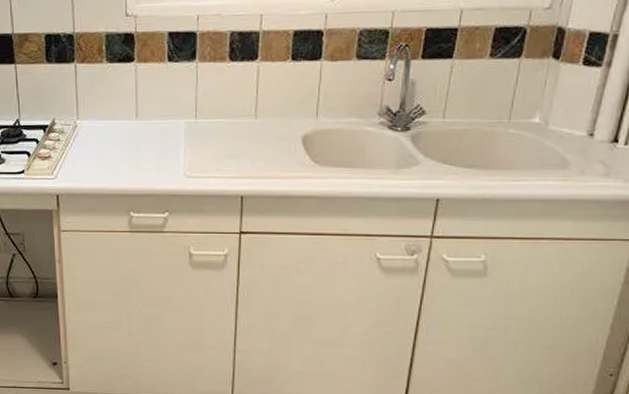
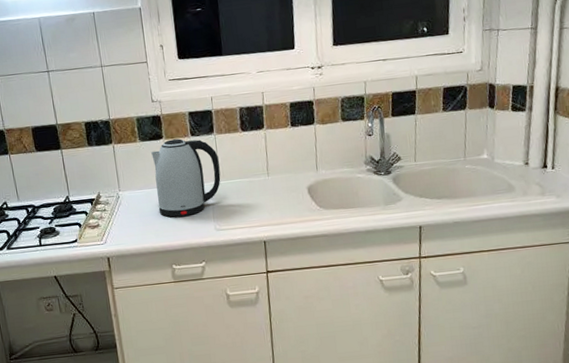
kettle: none [119,63,198,156] -> present [151,138,221,217]

